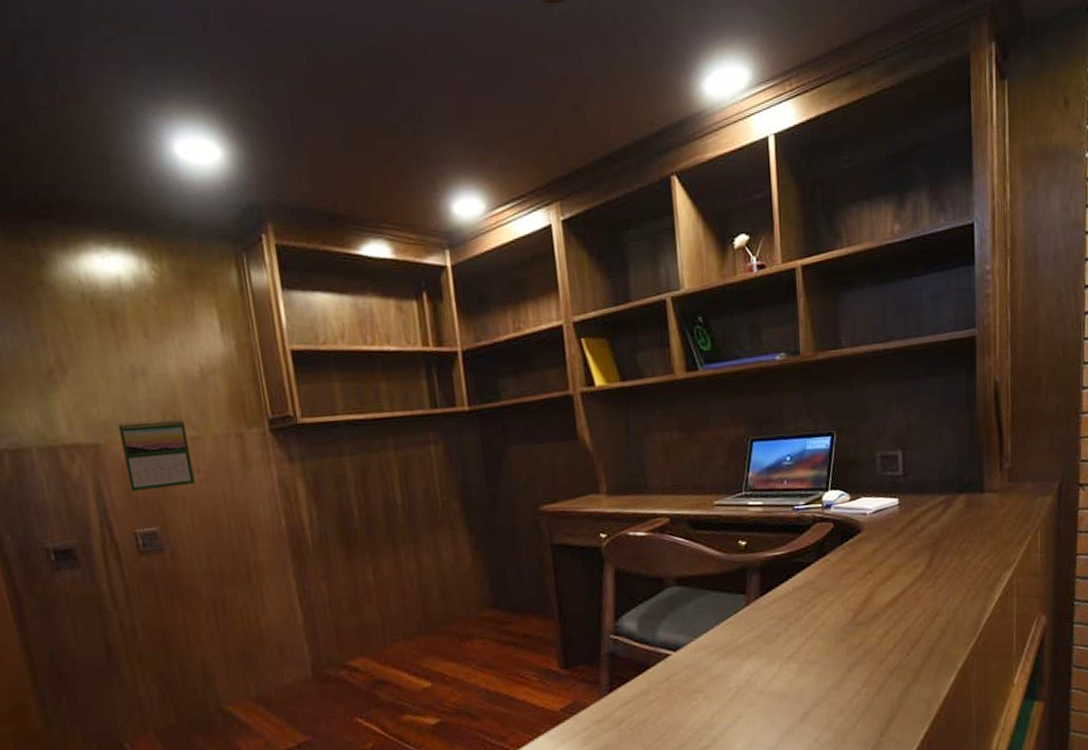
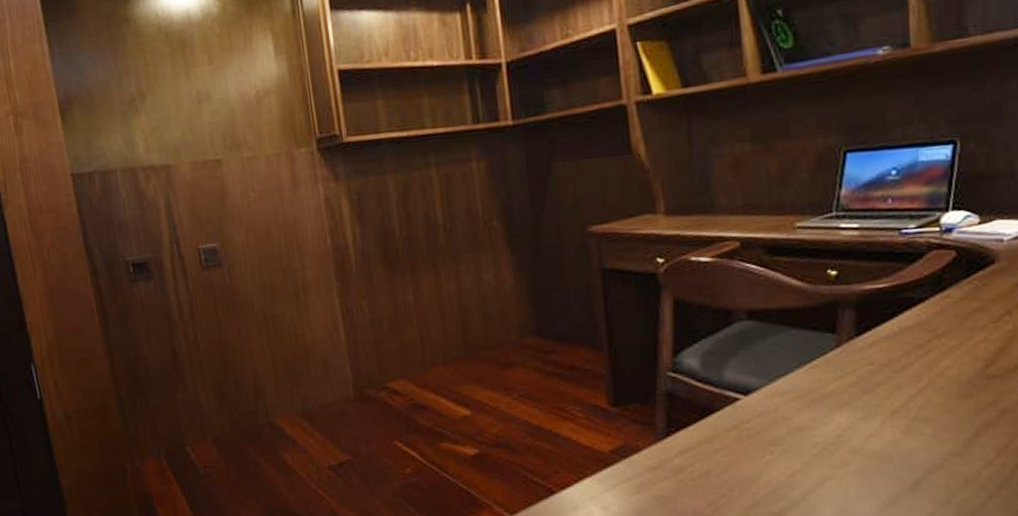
calendar: present [118,419,195,491] -> none [186,141,251,209]

